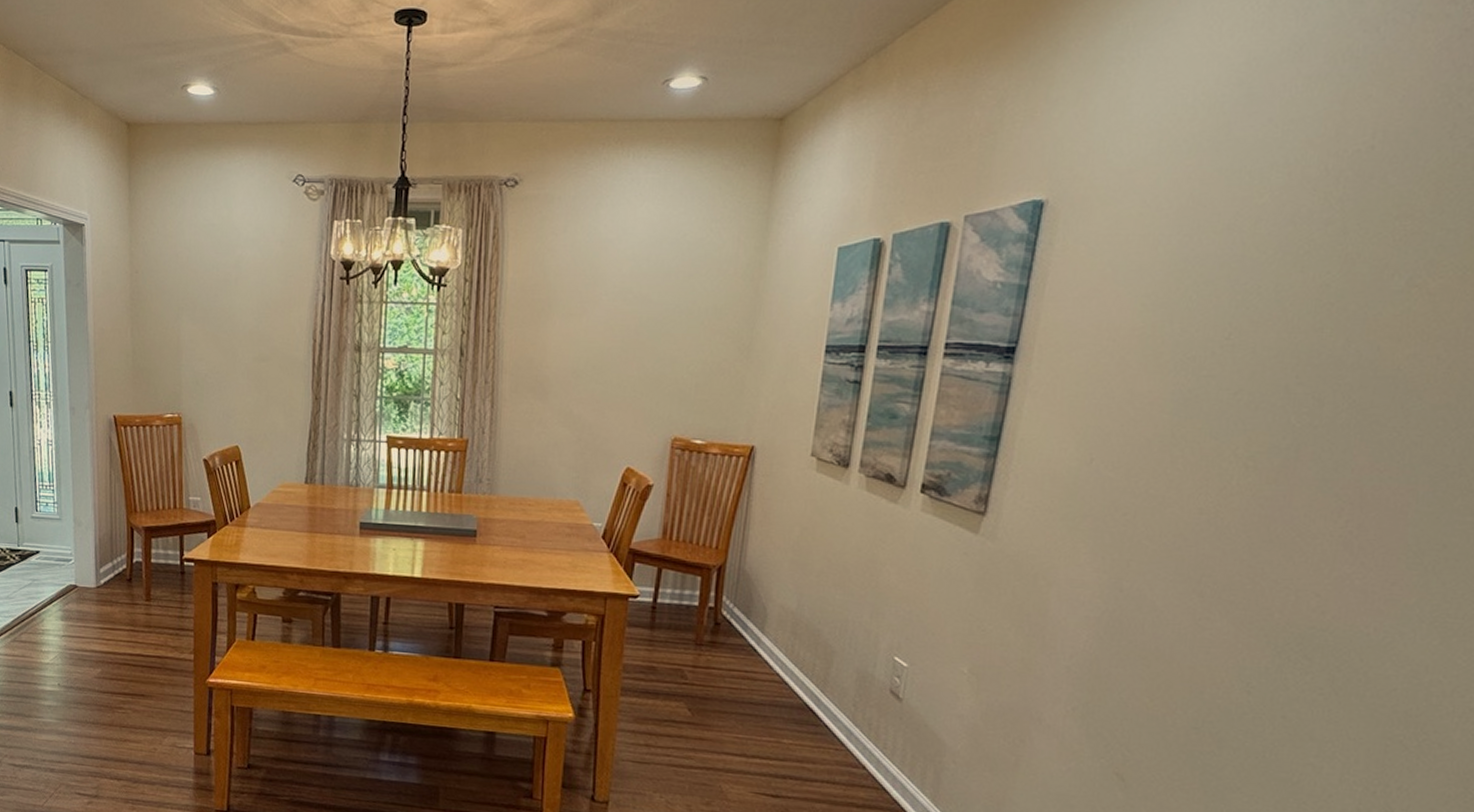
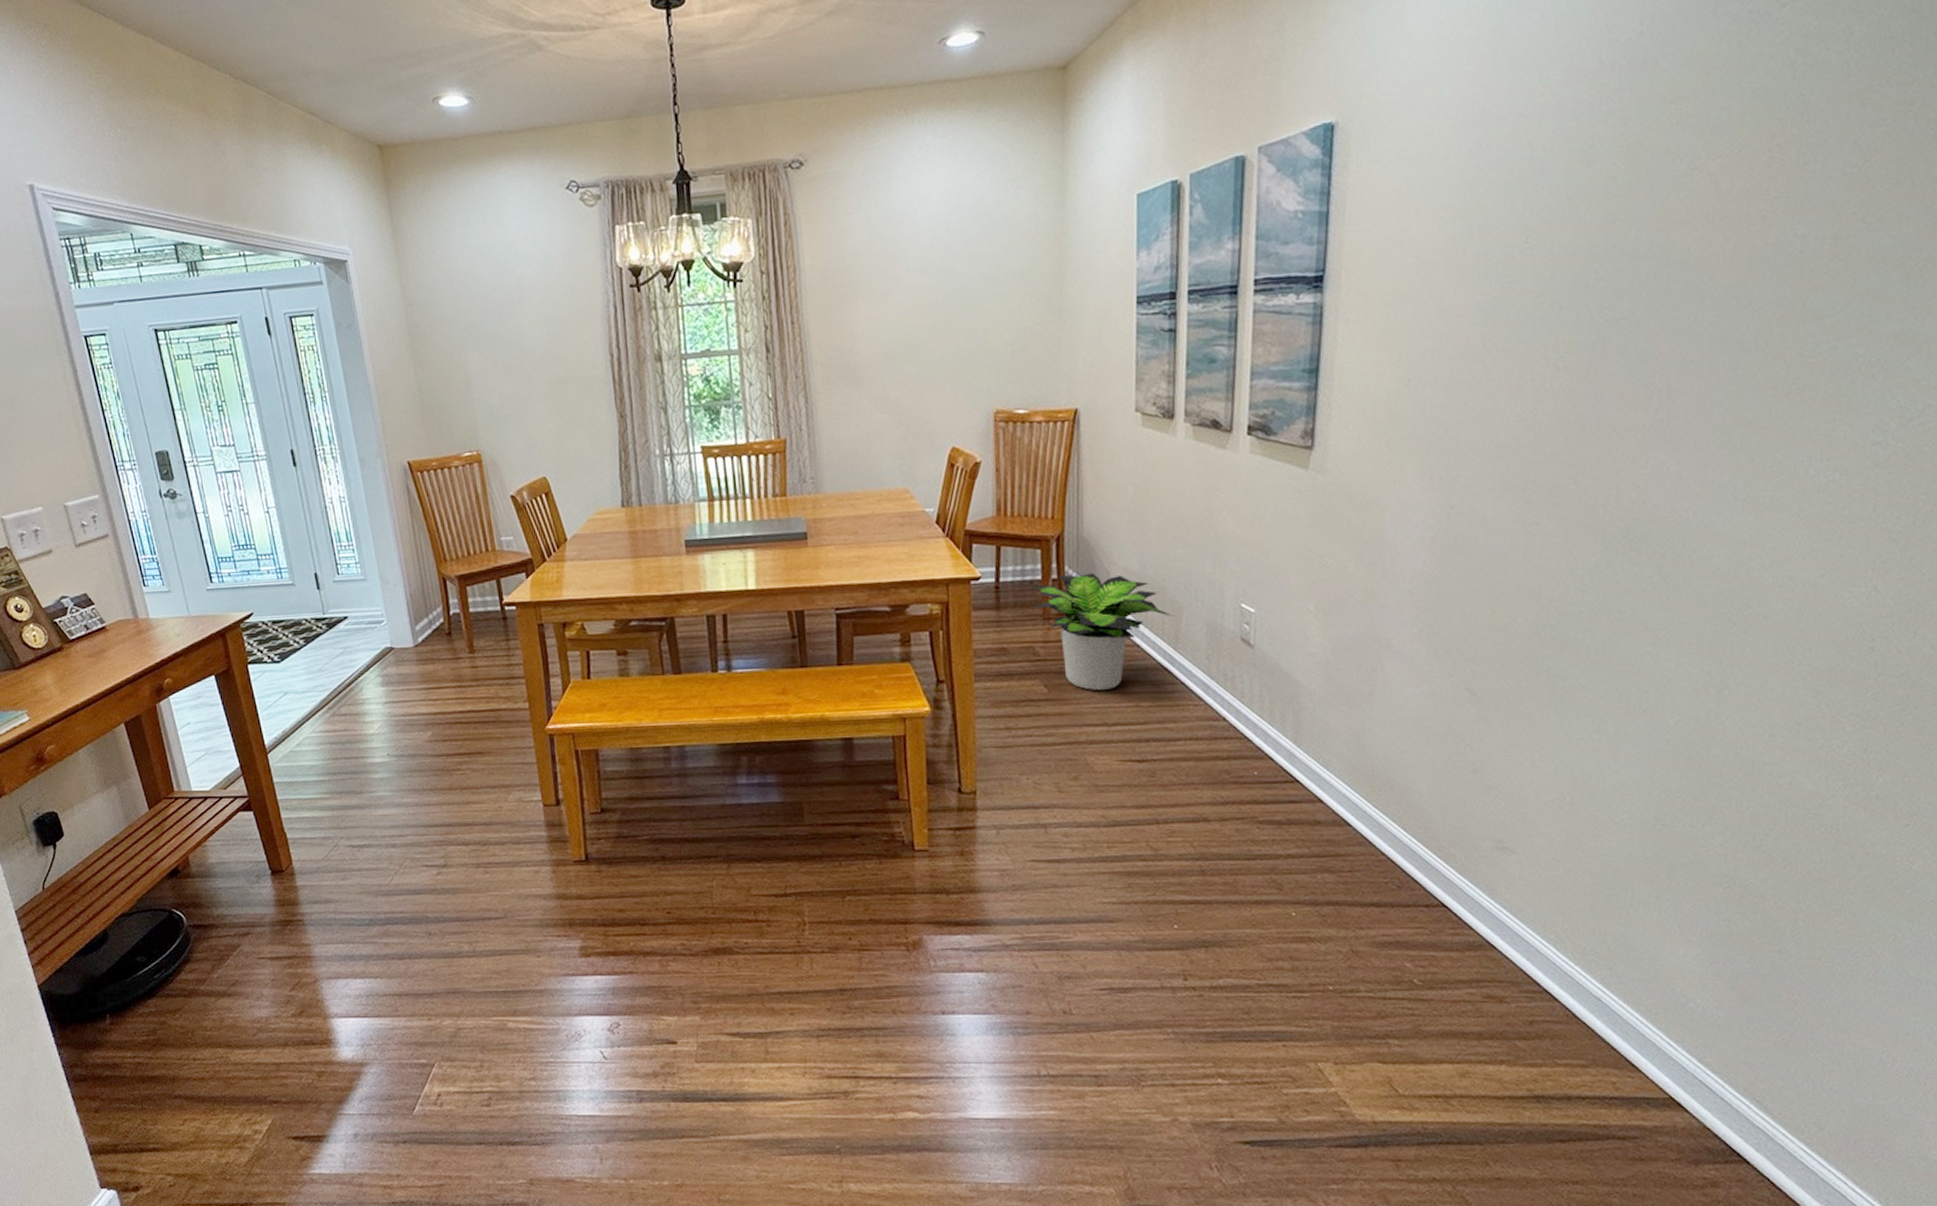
potted plant: none [689,604,824,722] -> present [1034,573,1173,690]

